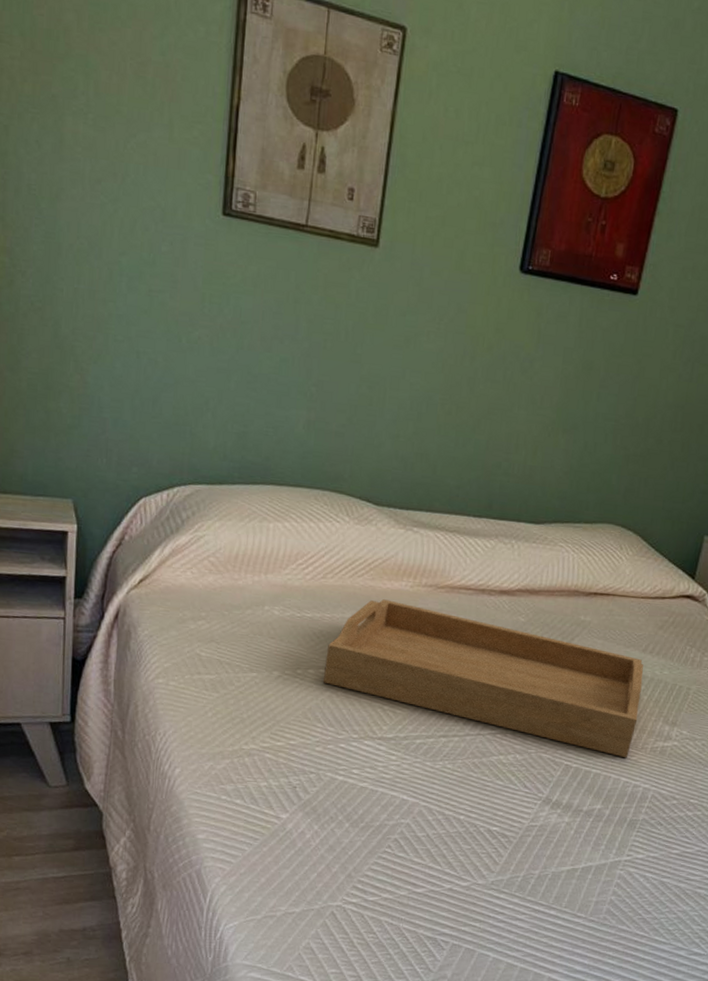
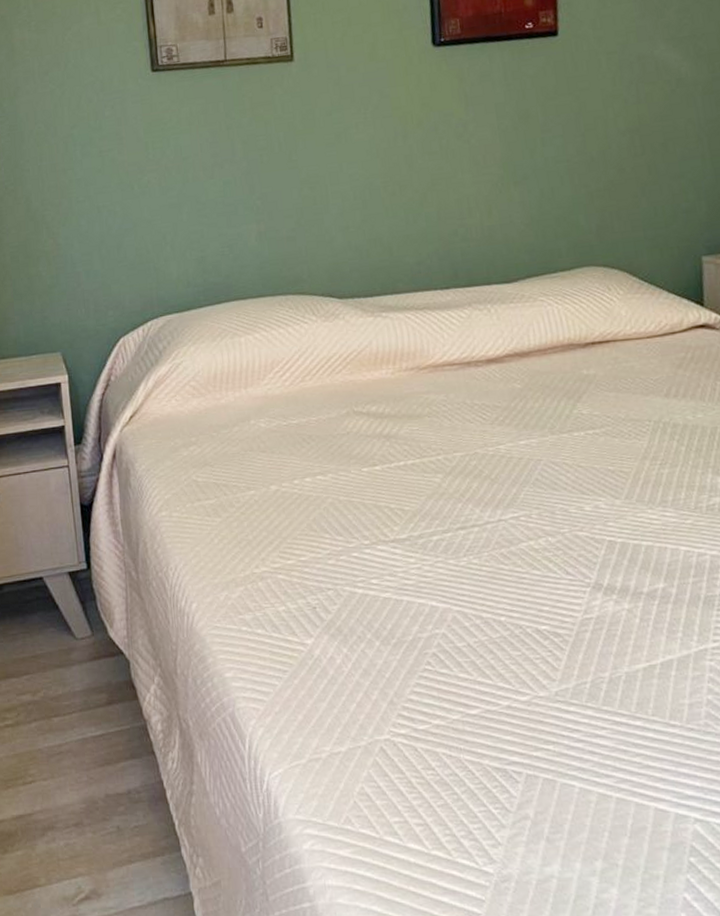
serving tray: present [324,599,644,759] -> none [320,391,681,523]

